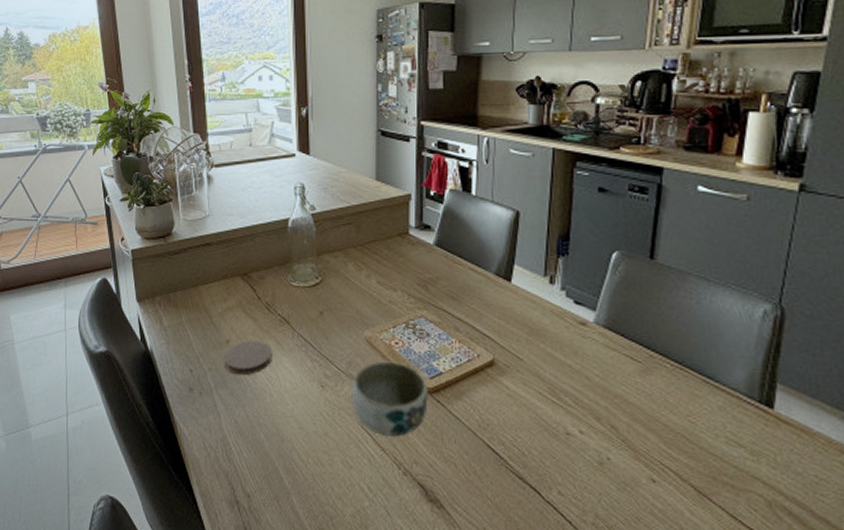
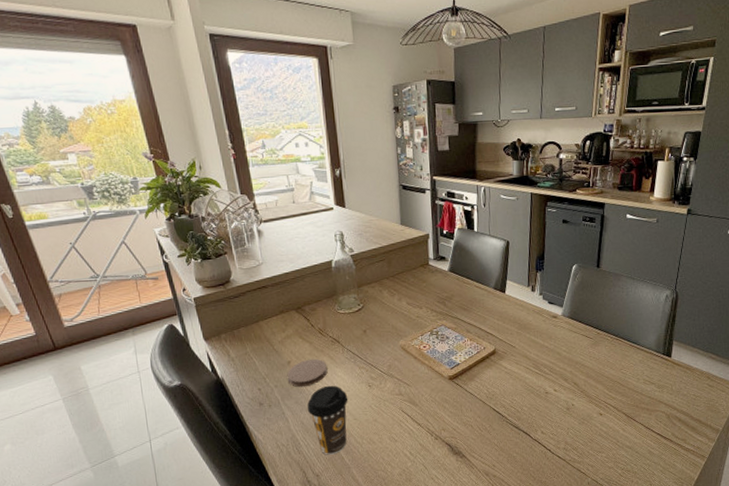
coffee cup: none [243,377,294,471] -> present [307,385,348,455]
bowl: present [351,361,430,437] -> none [392,360,451,415]

